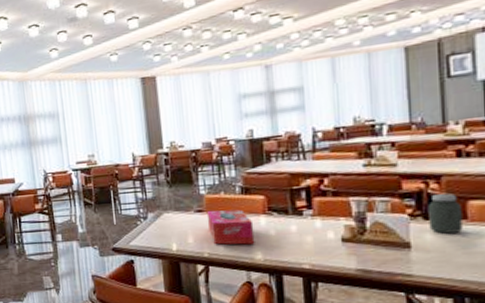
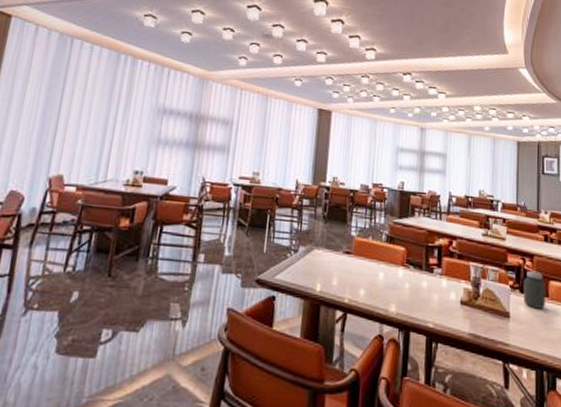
tissue box: present [206,209,255,245] -> none [352,253,393,296]

